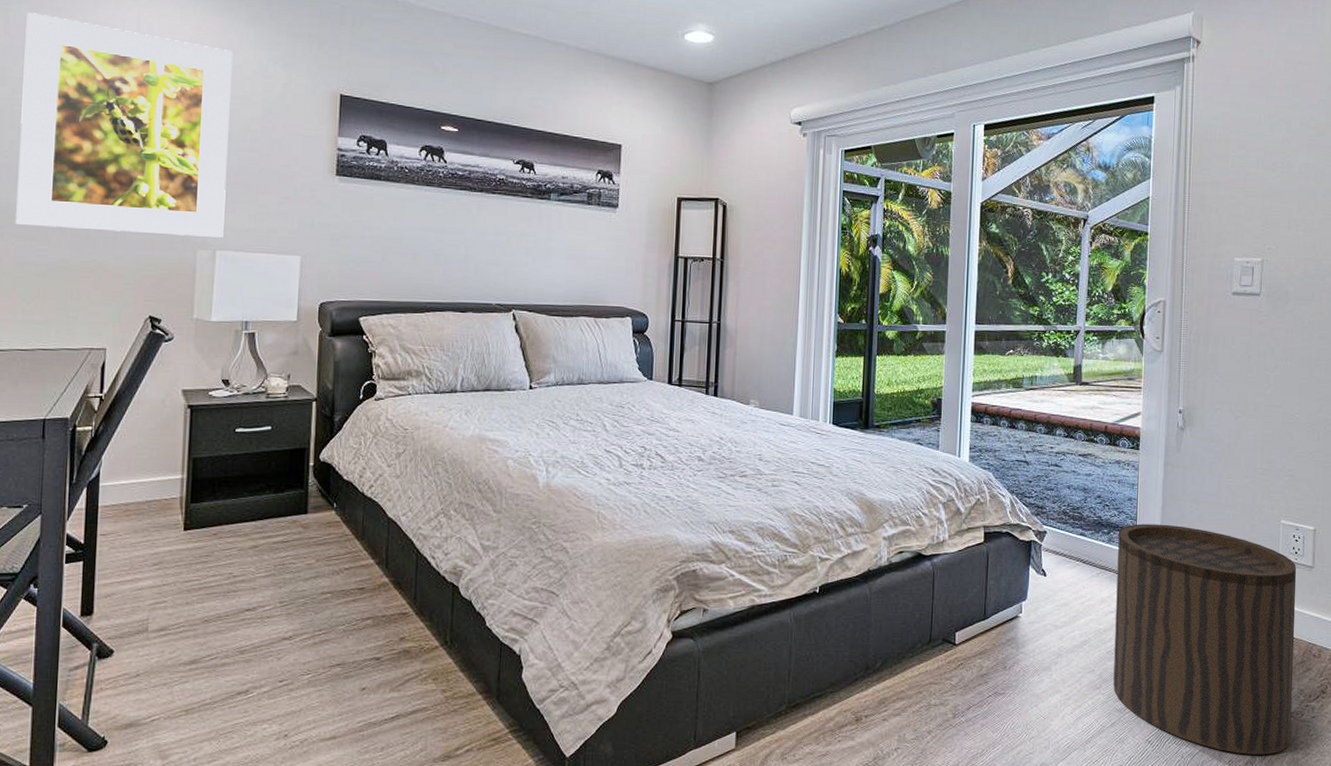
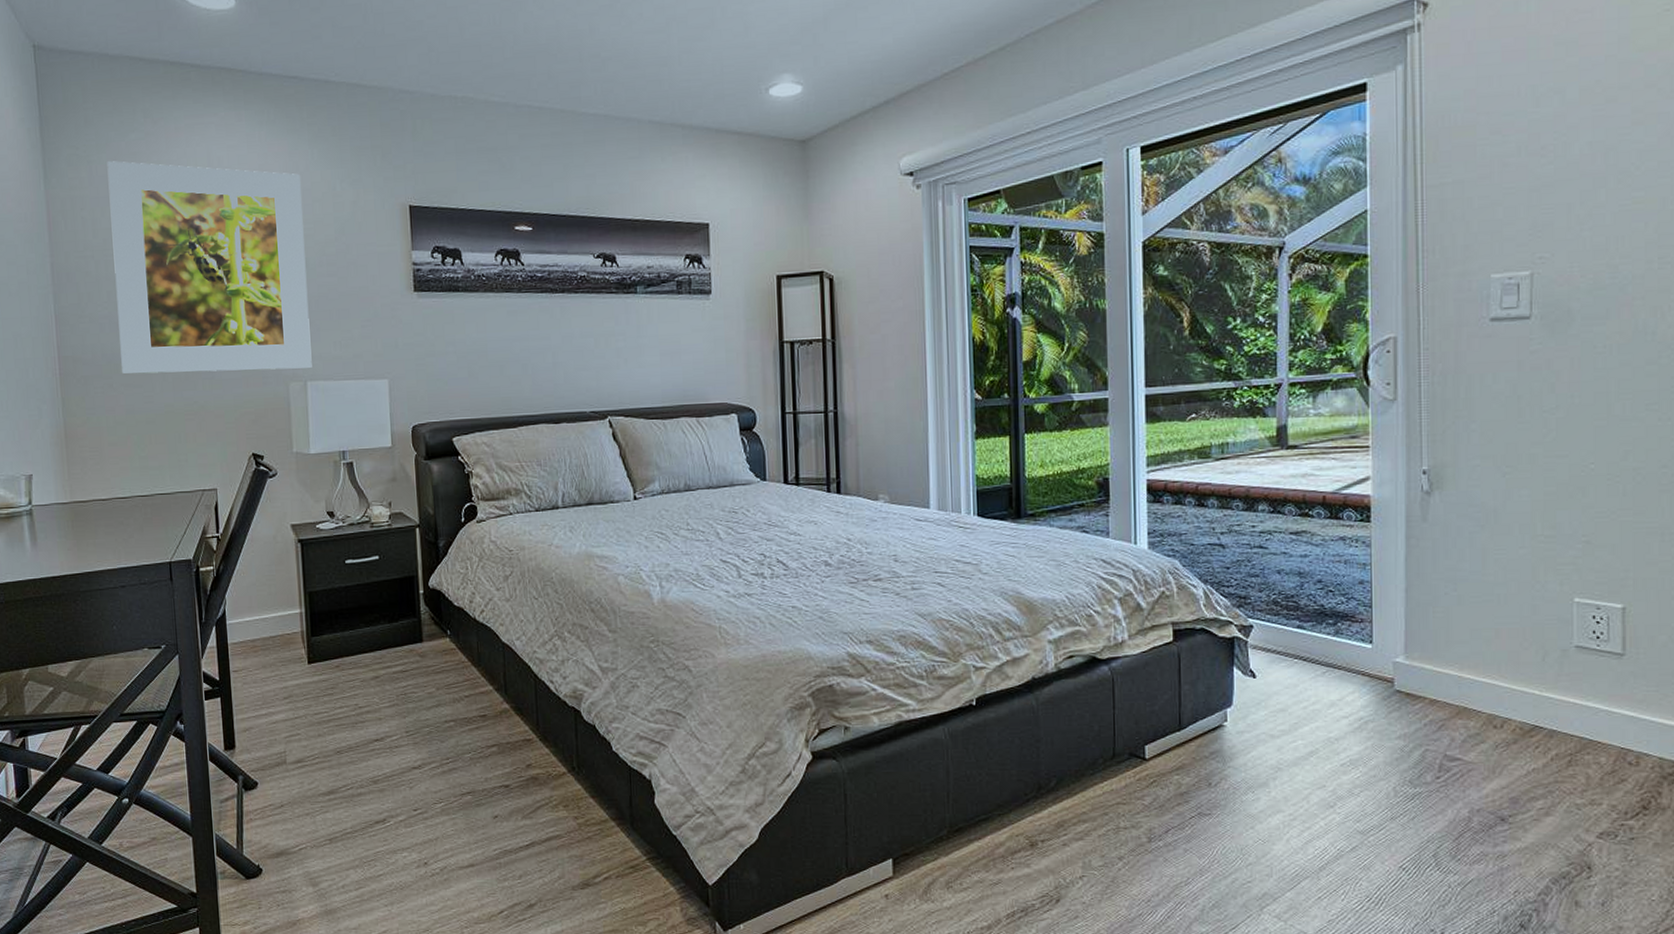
stool: present [1113,524,1297,755] -> none [1348,610,1601,884]

